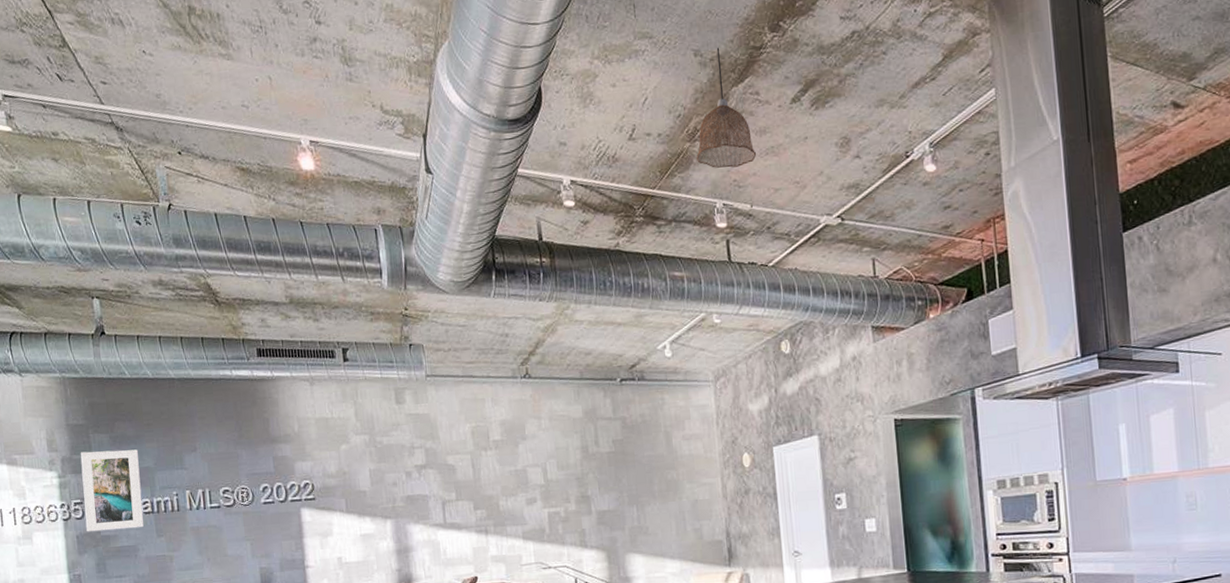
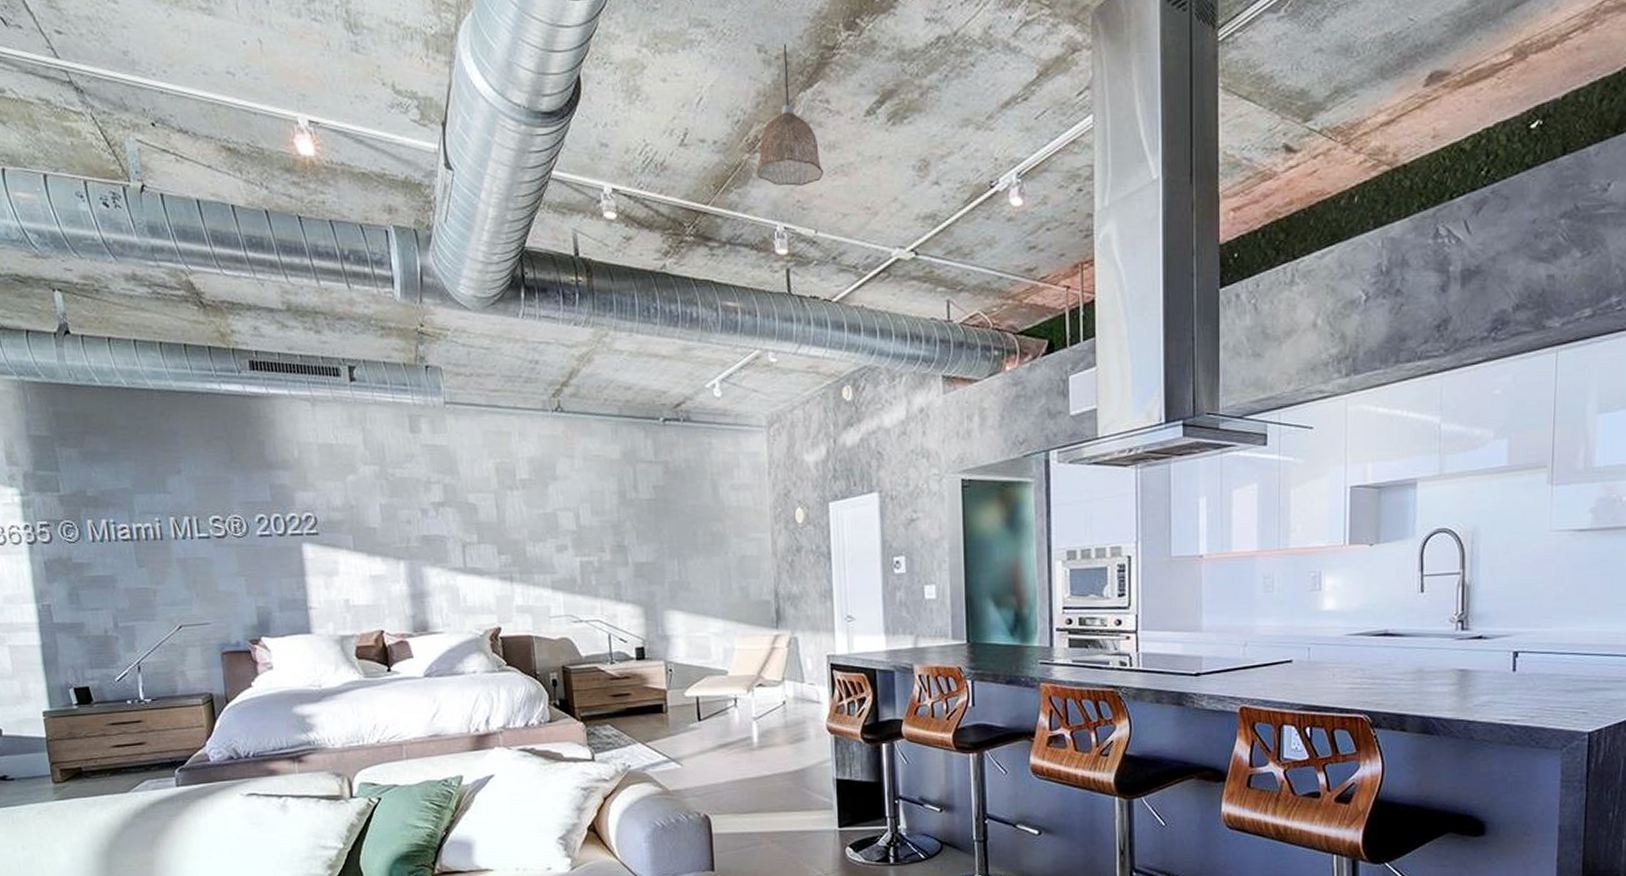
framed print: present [80,449,144,532] -> none [45,467,122,558]

